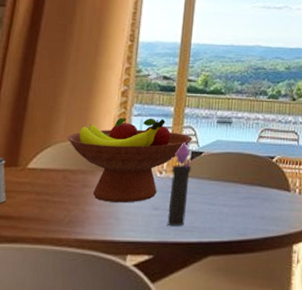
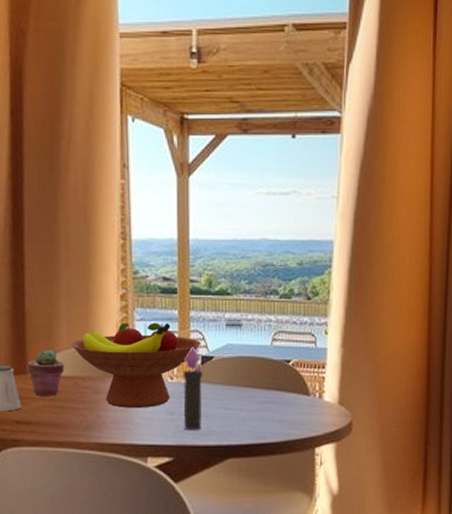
potted succulent: none [19,142,57,190] -> present [28,350,65,396]

